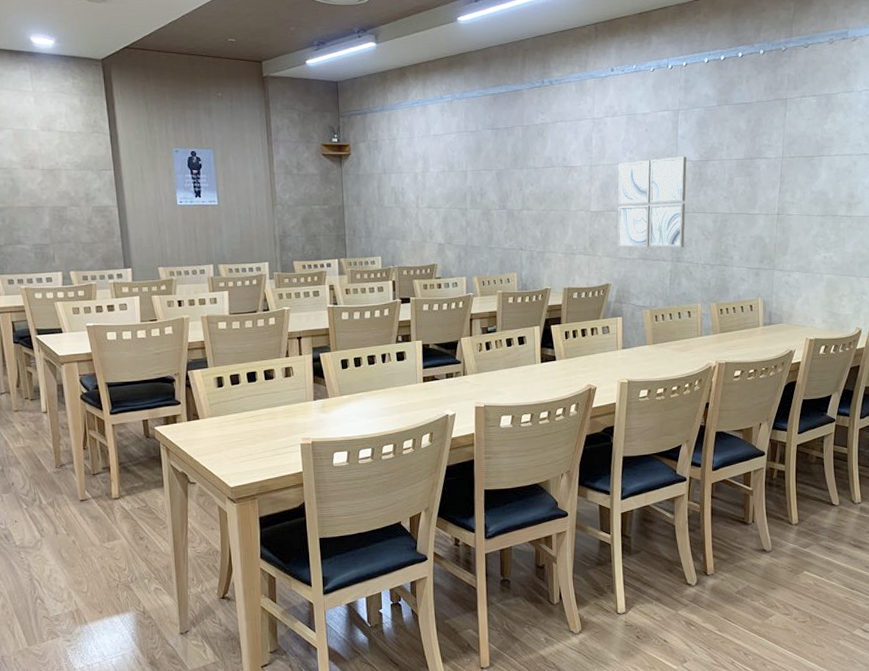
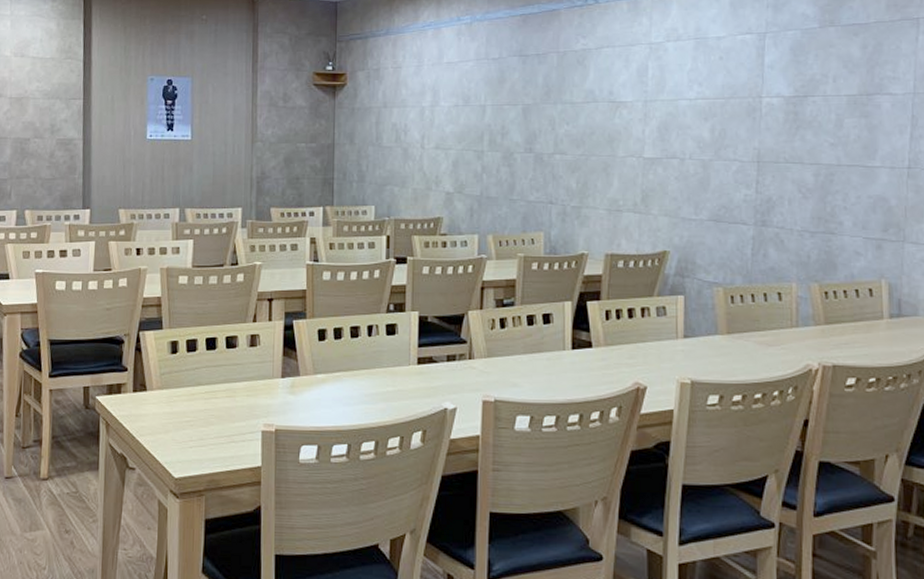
wall art: present [617,156,687,248] -> none [679,91,777,207]

